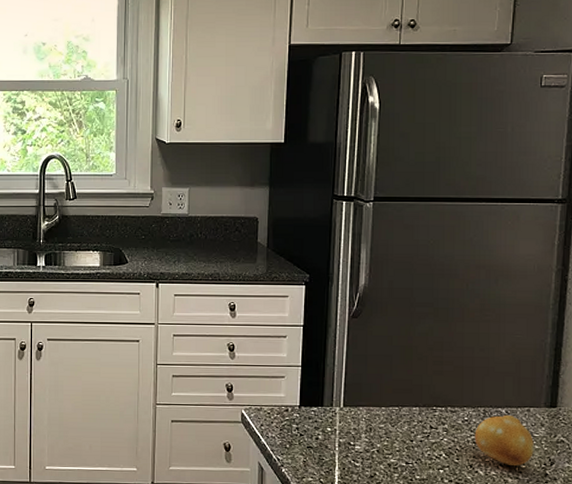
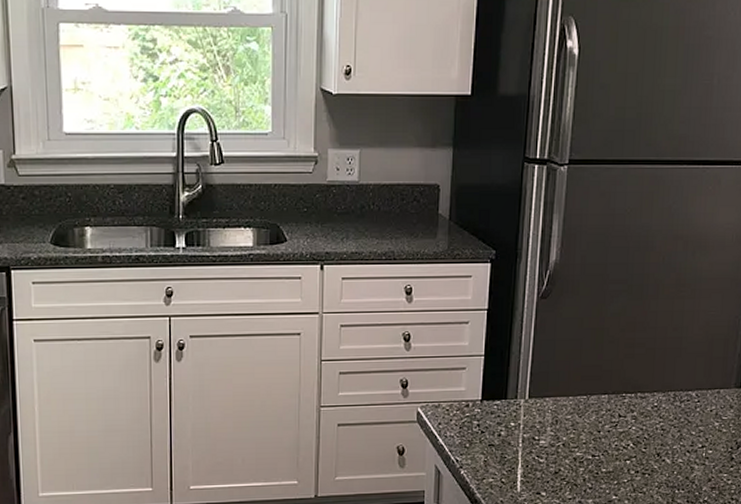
fruit: present [474,414,534,466] -> none [663,398,722,451]

